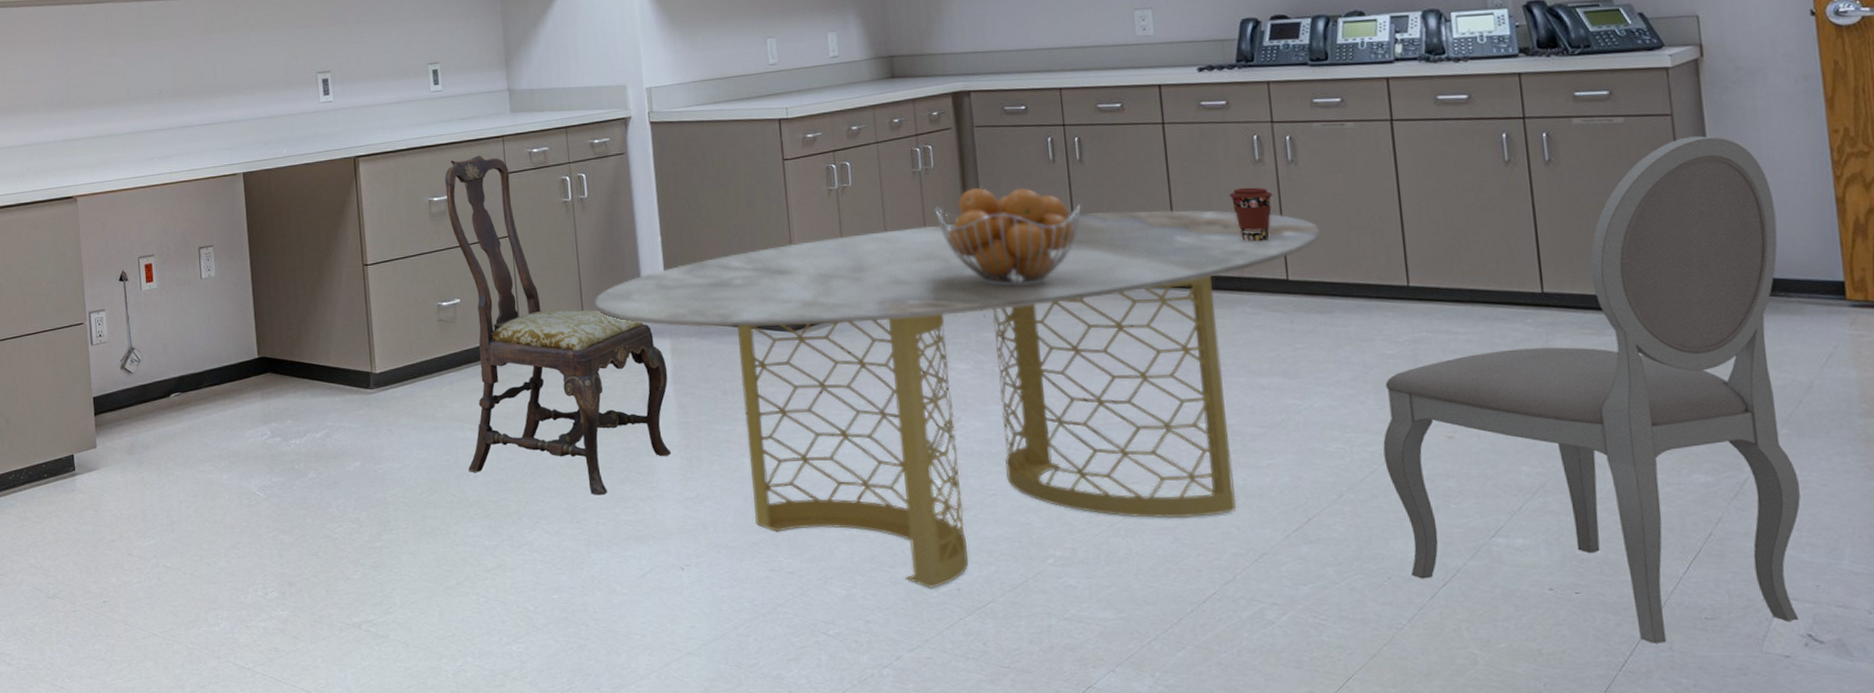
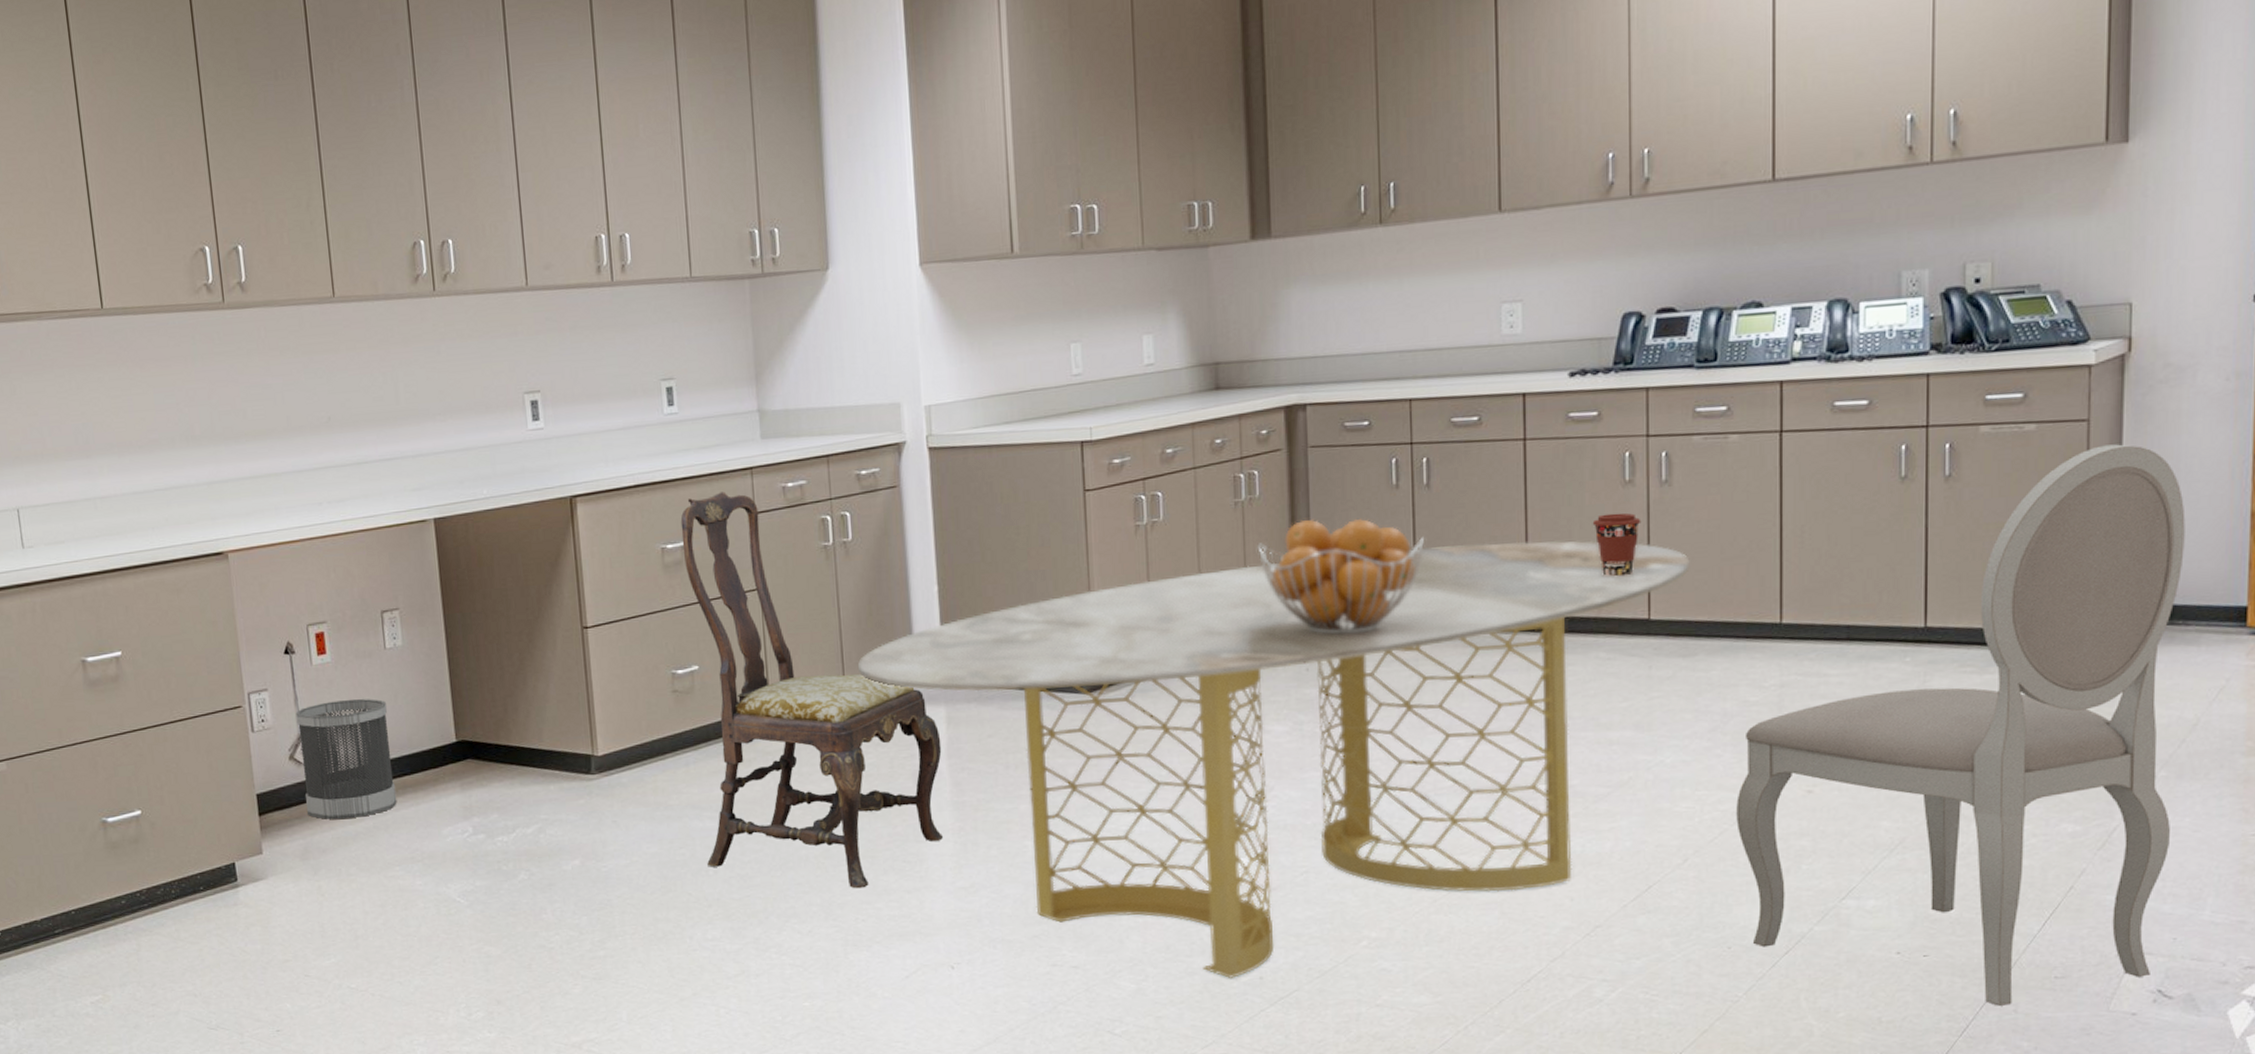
wastebasket: none [127,319,209,421] -> present [296,698,397,820]

